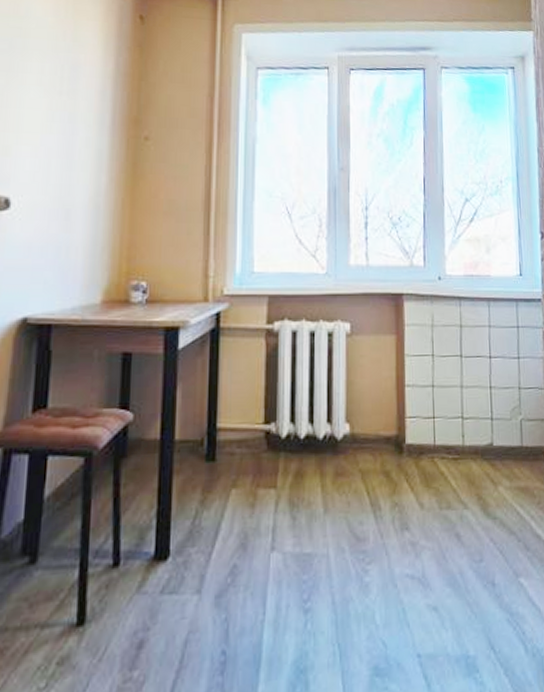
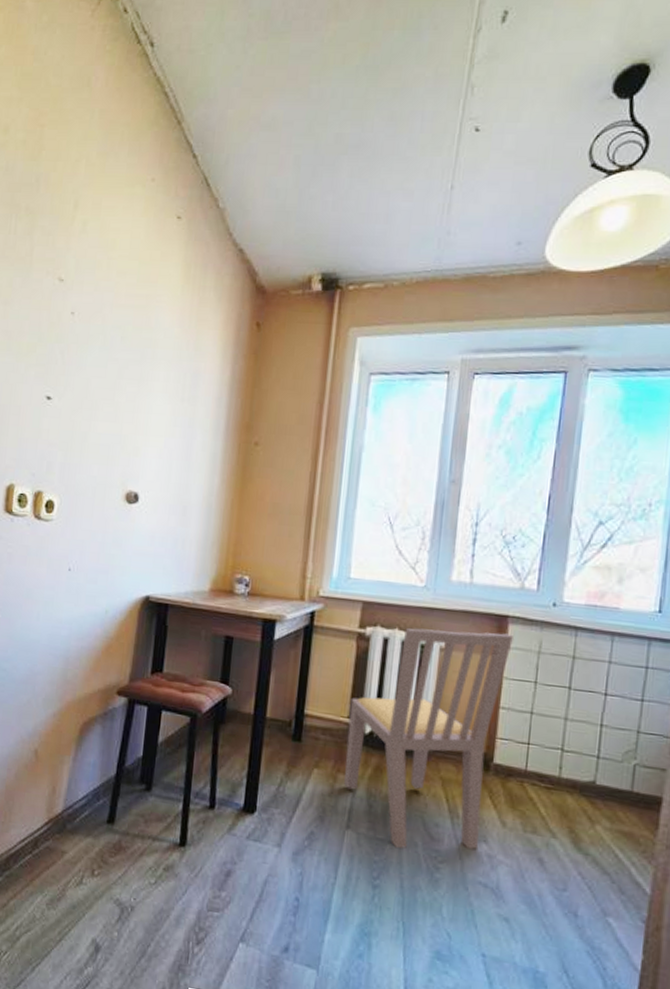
dining chair: none [264,311,409,559] -> present [344,628,513,849]

